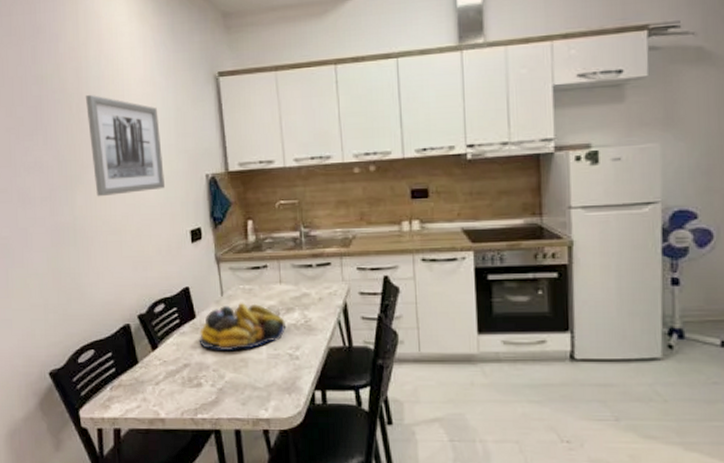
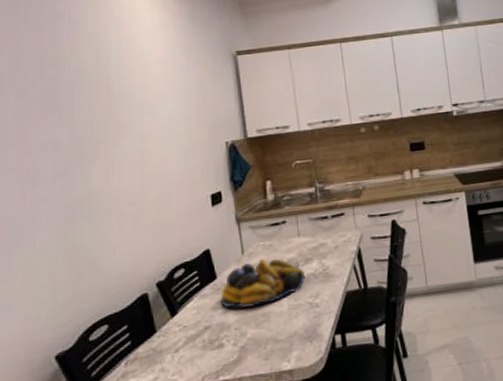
wall art: present [86,94,165,197] -> none [106,74,185,170]

